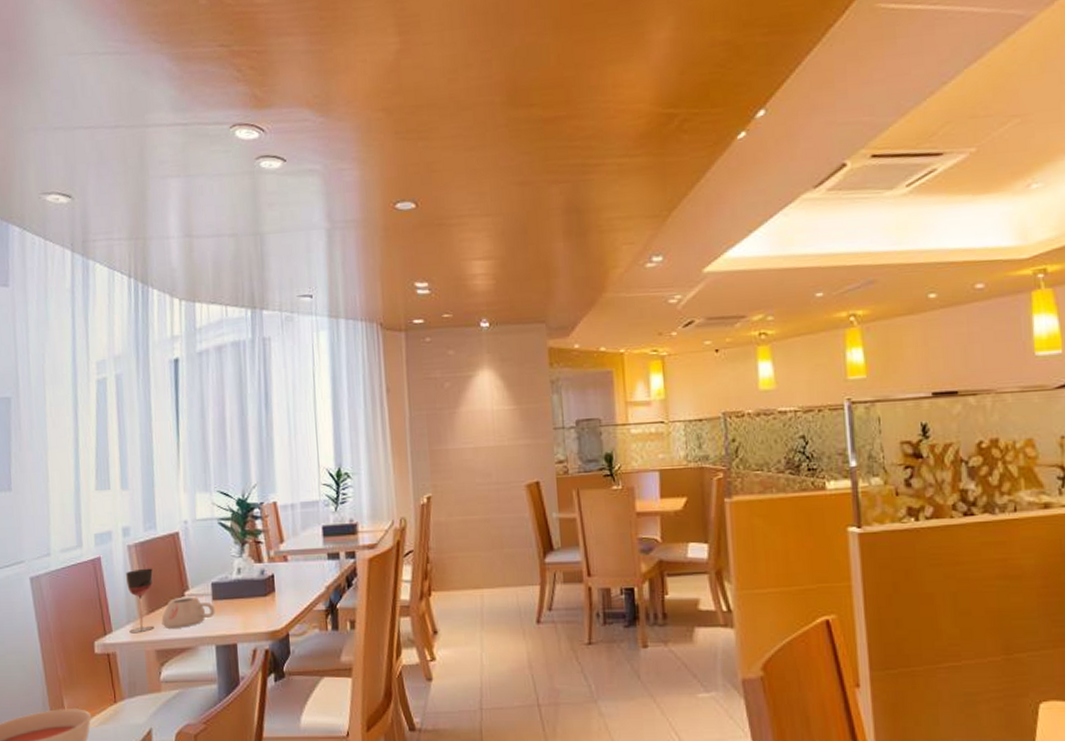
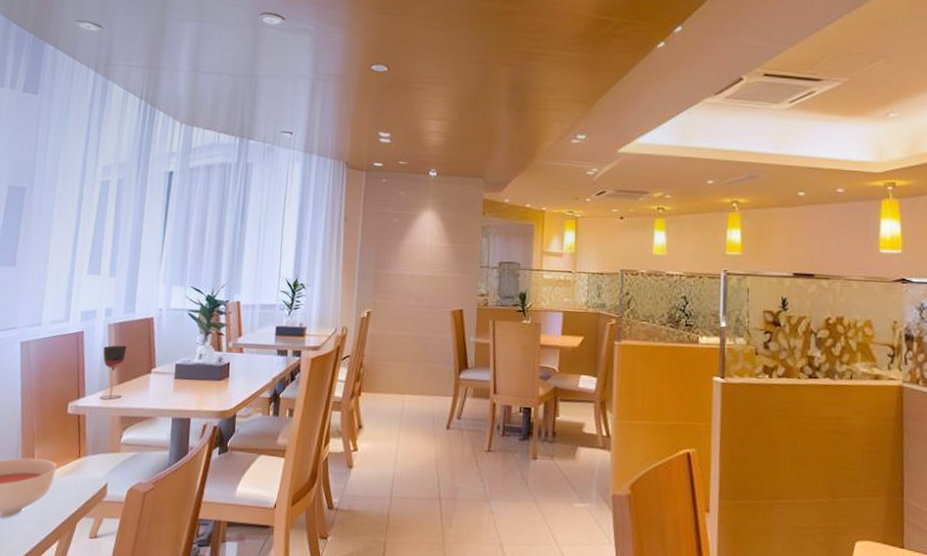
cup: present [161,596,215,628] -> none [128,373,176,400]

